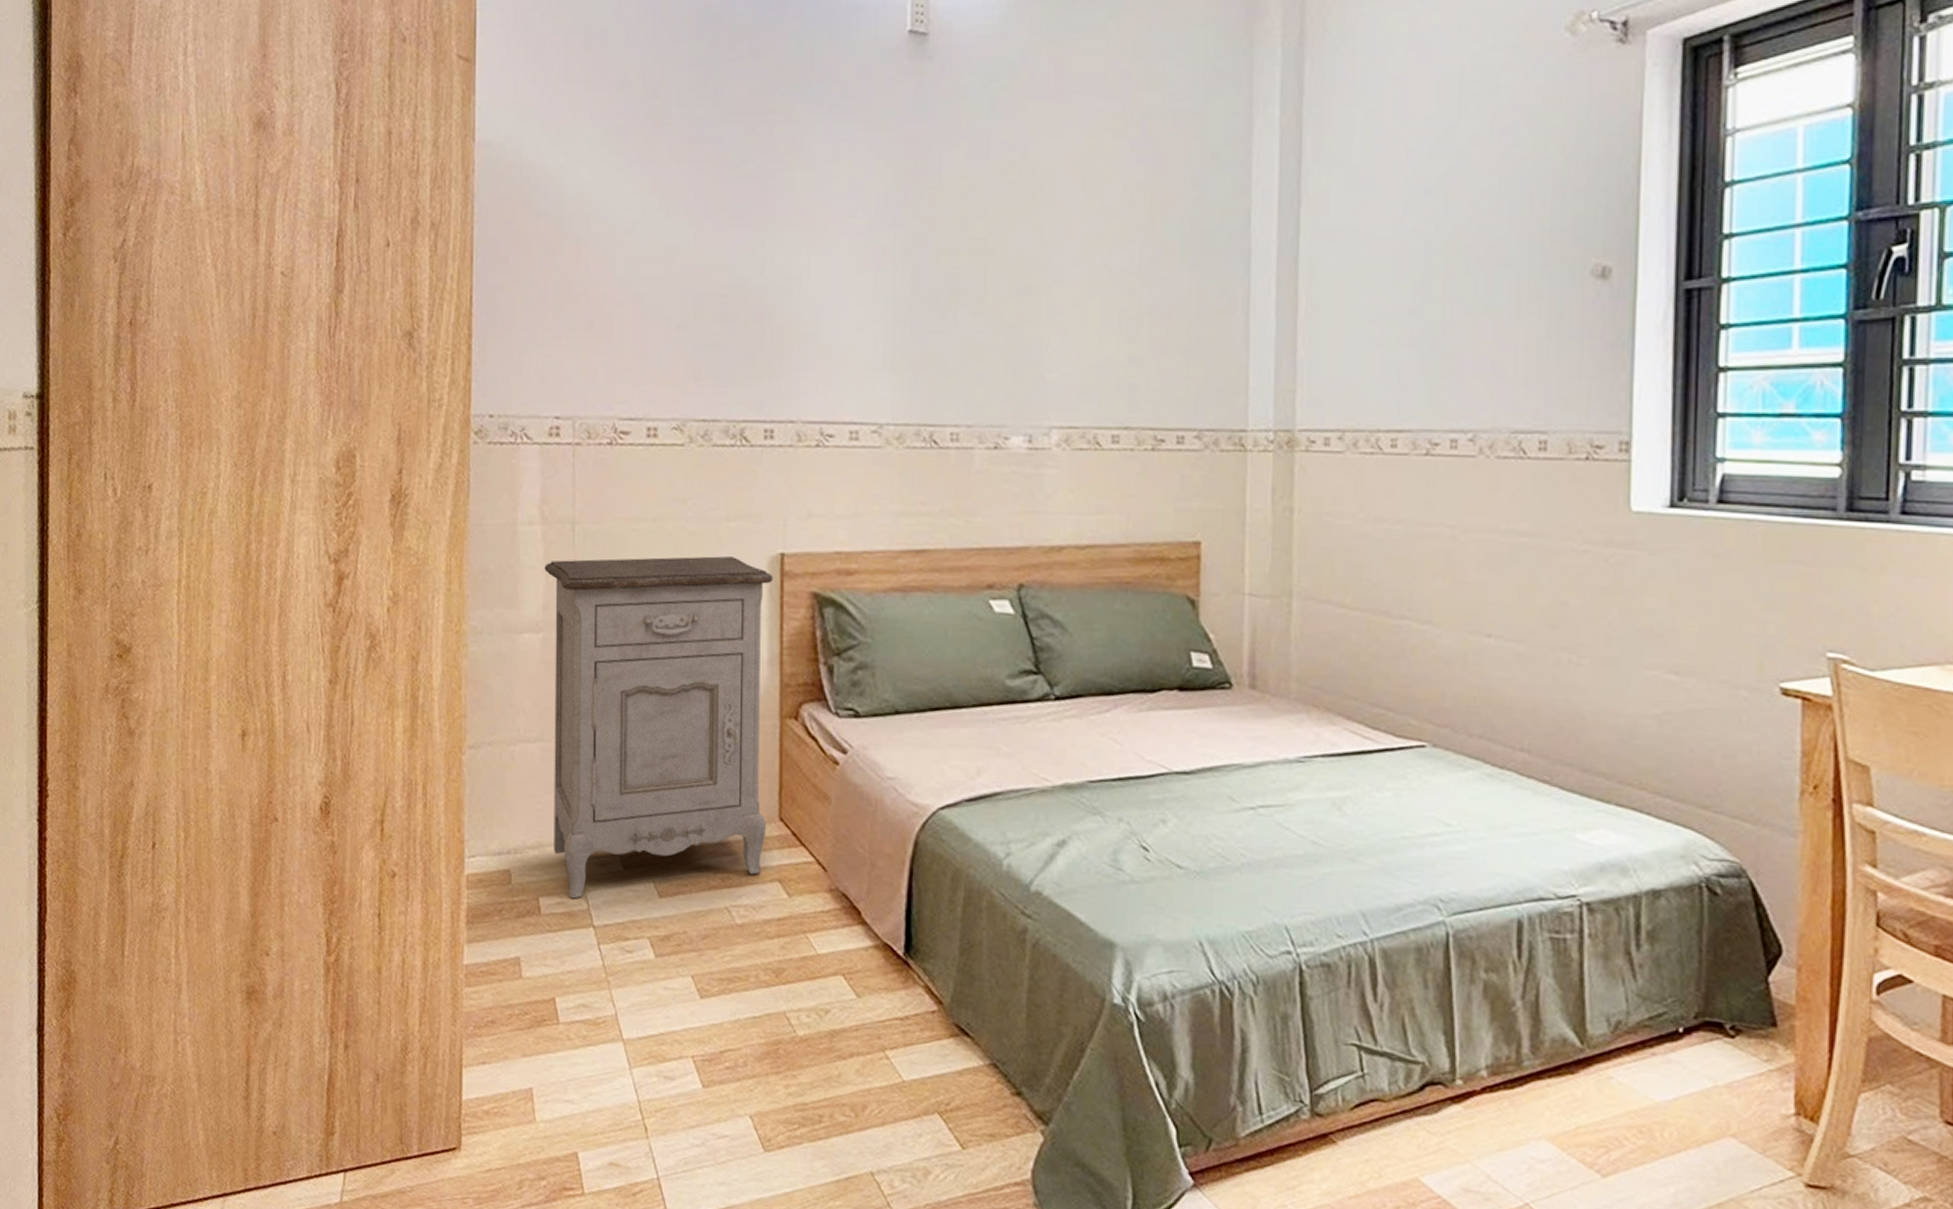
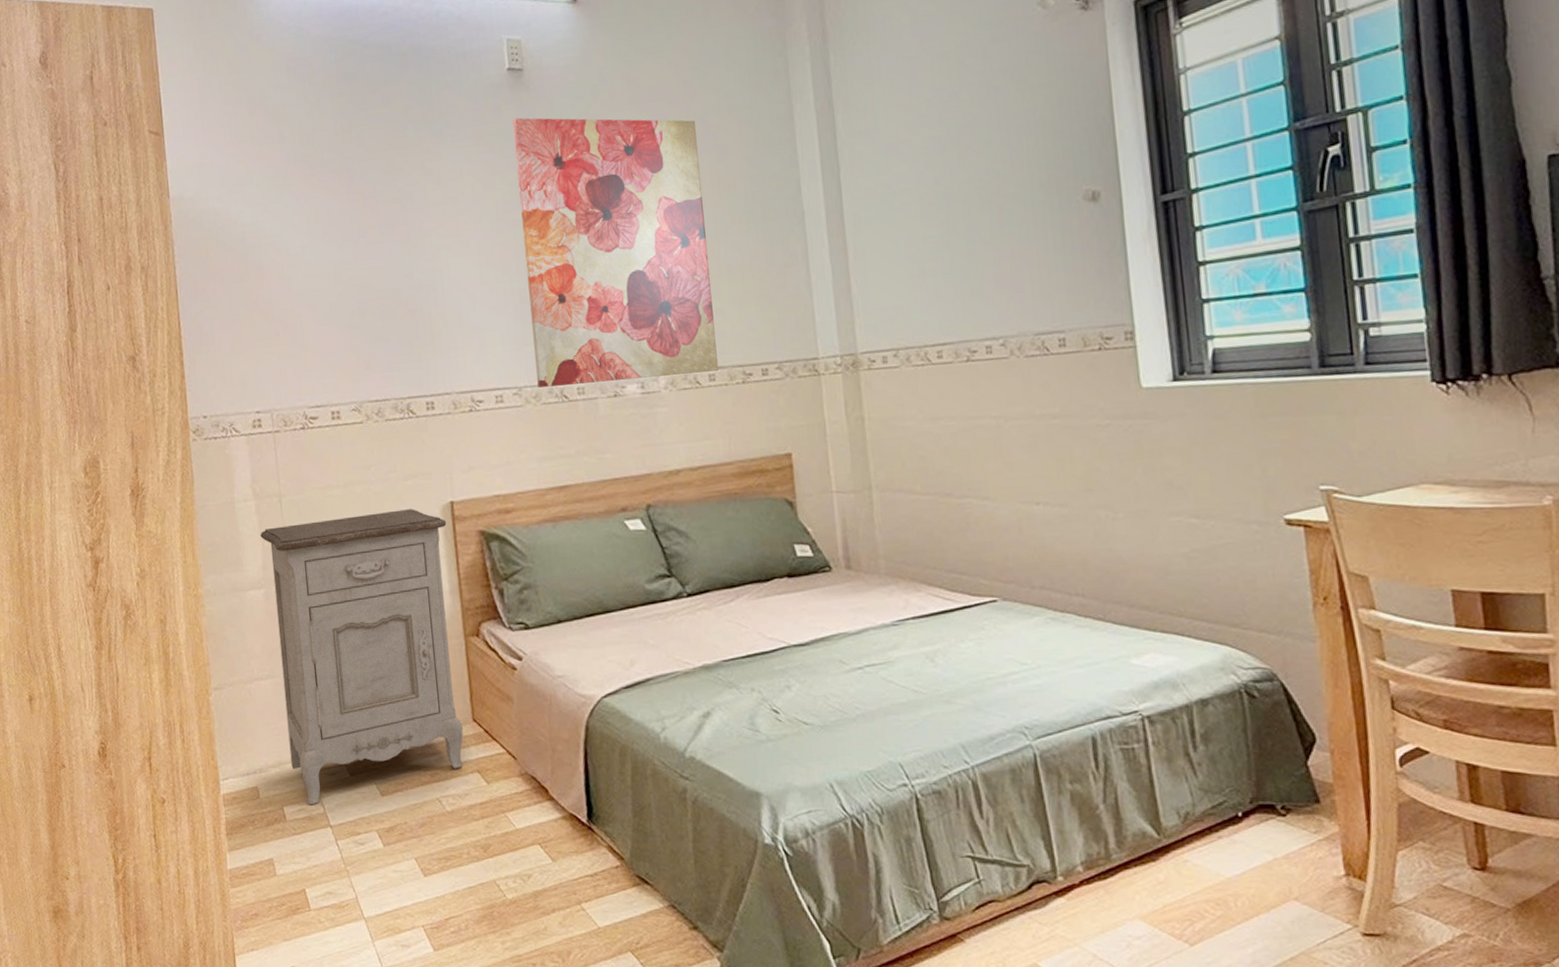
wall art: none [903,93,1133,431] -> present [513,117,718,388]

